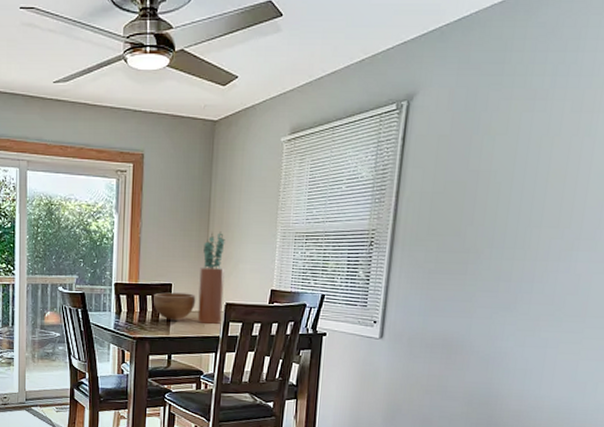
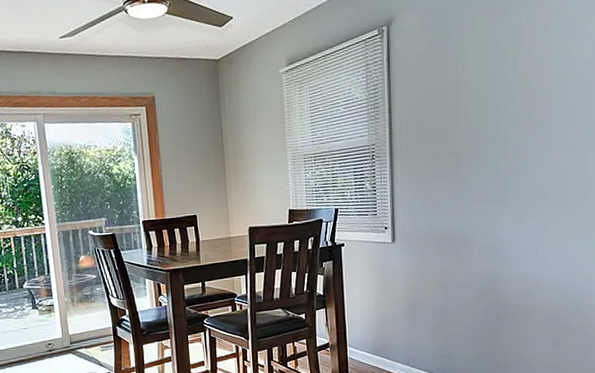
bowl: present [153,292,196,321] -> none [181,222,221,250]
vase: present [197,231,225,324] -> none [221,161,247,249]

